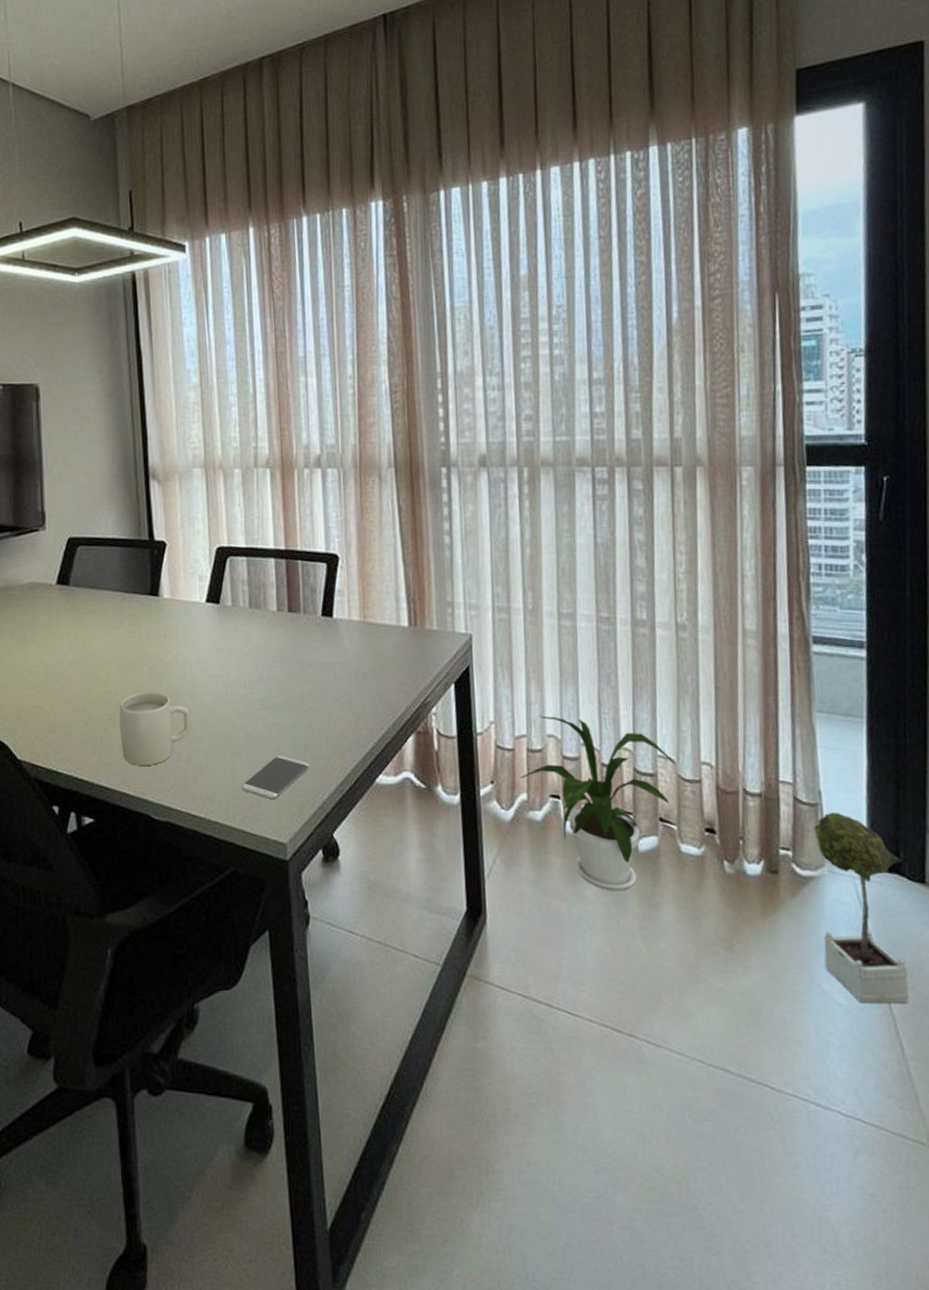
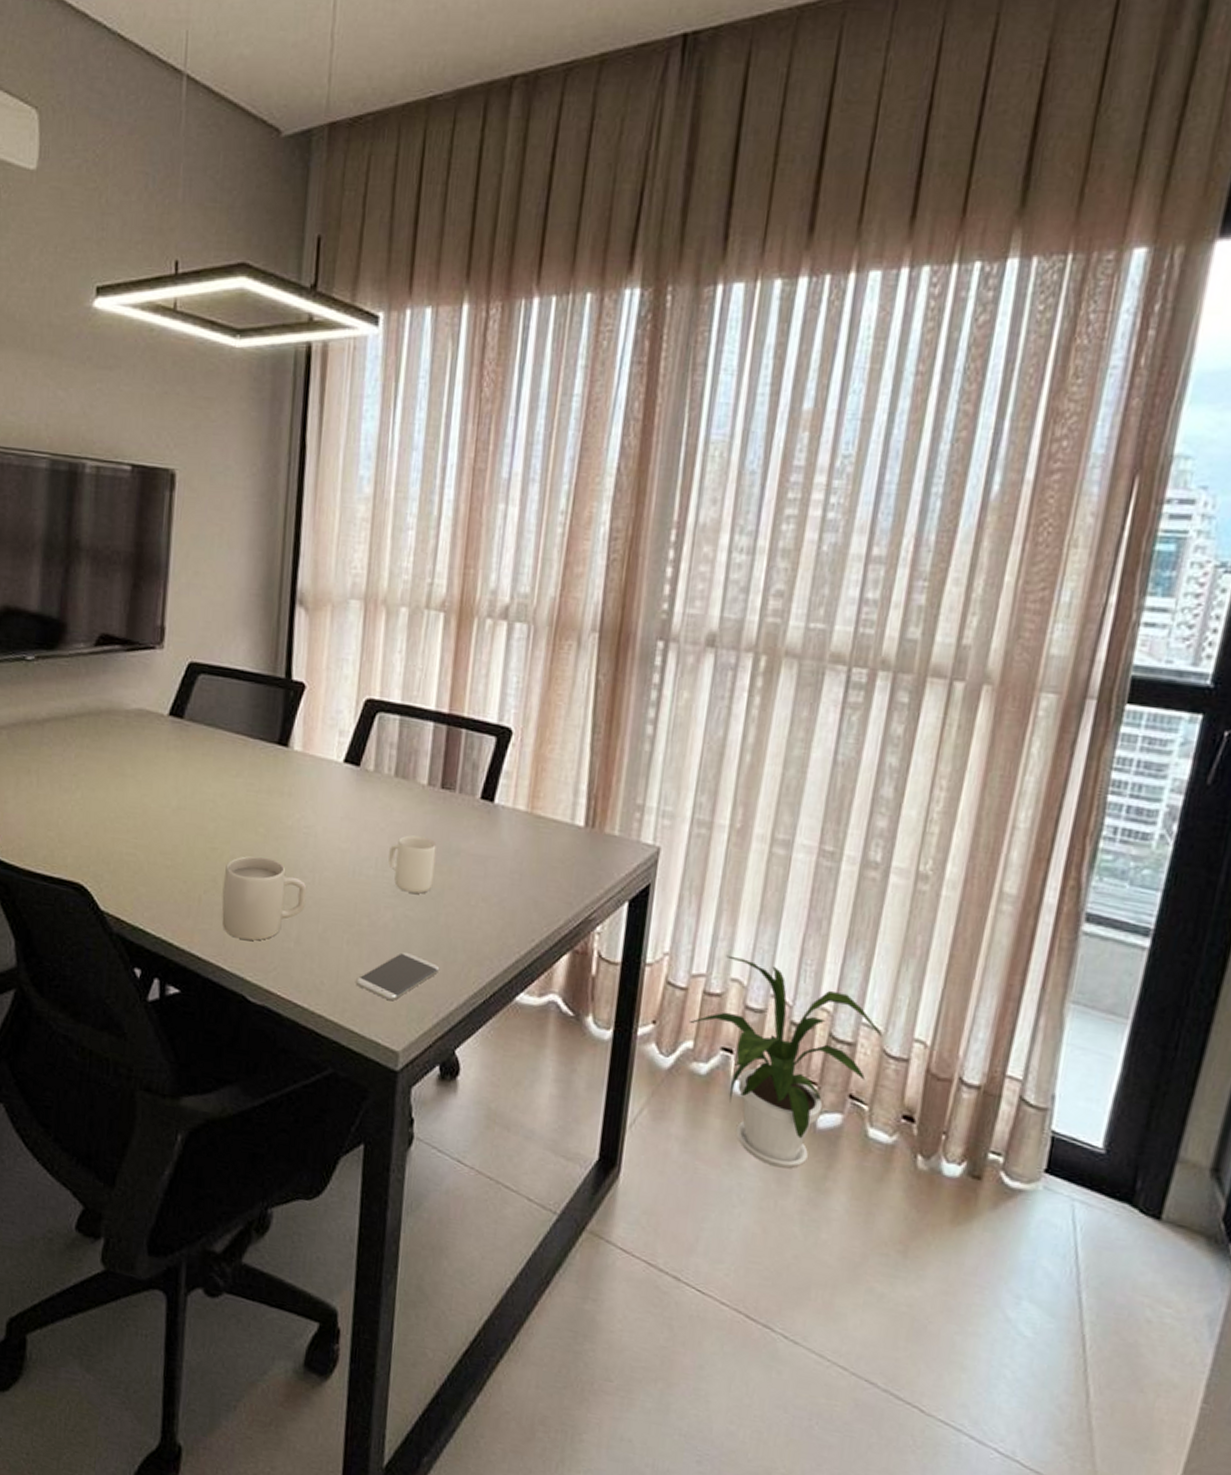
cup: none [254,655,294,704] -> present [388,835,437,894]
potted tree: present [814,812,909,1003] -> none [1015,1121,1138,1348]

